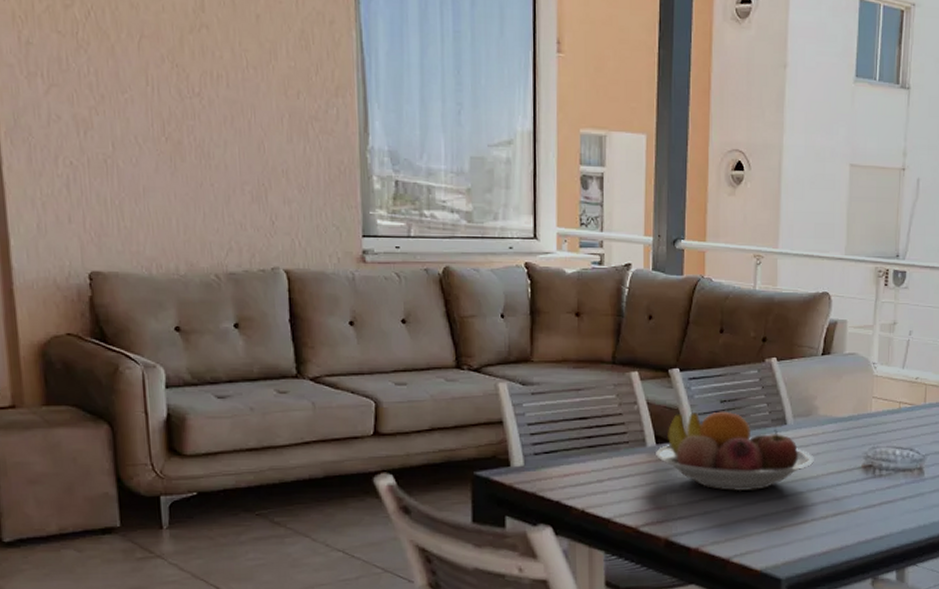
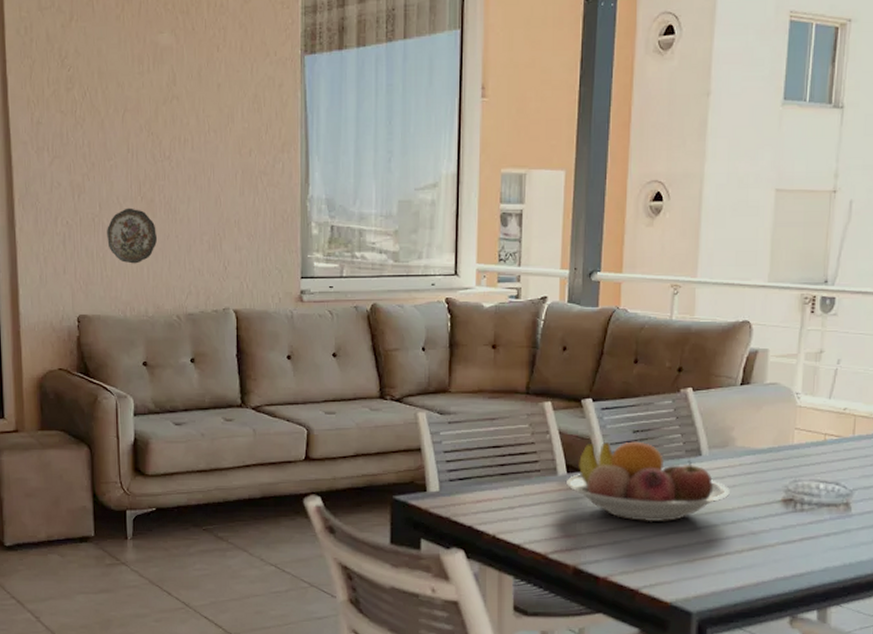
decorative plate: none [123,149,187,214] -> present [107,208,157,264]

